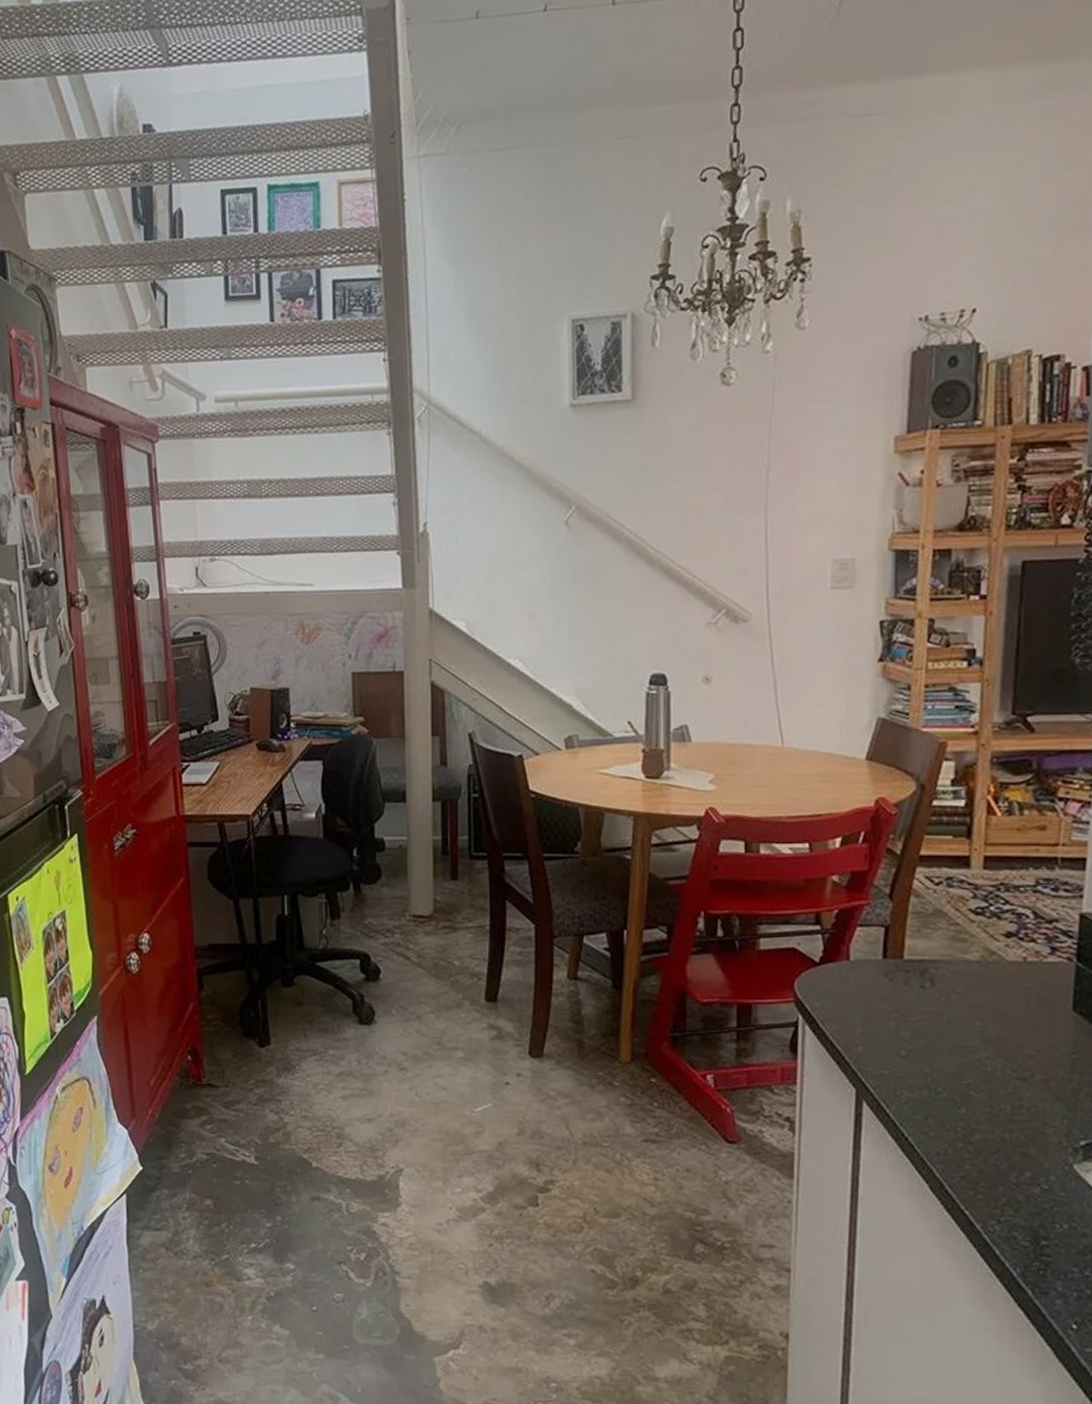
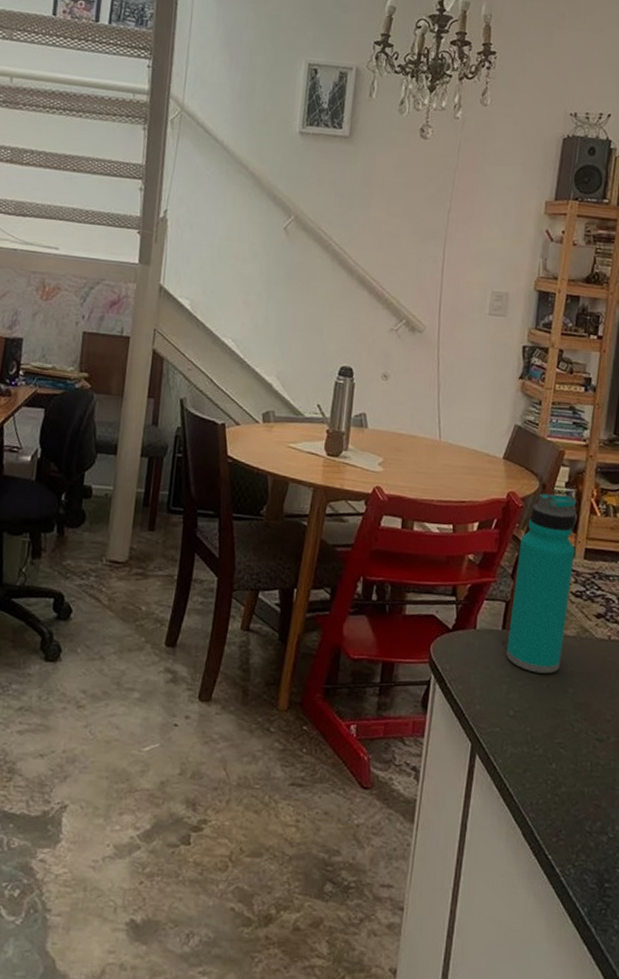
water bottle: none [890,795,971,1006] -> present [506,493,577,674]

